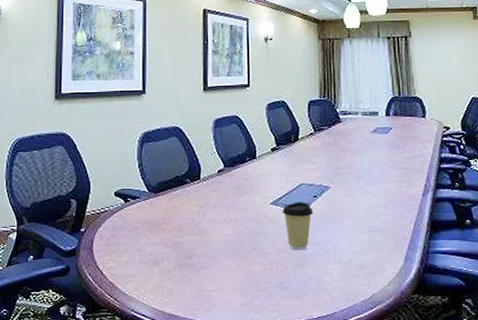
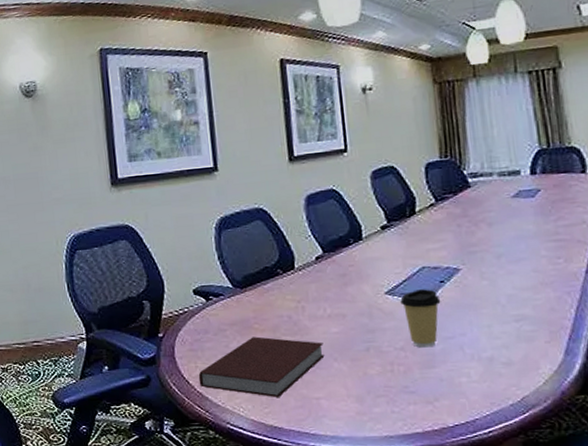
notebook: none [111,235,218,288] -> present [198,336,325,397]

